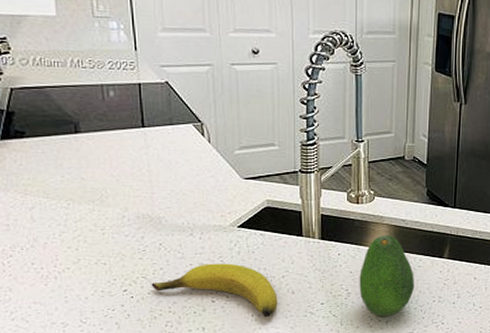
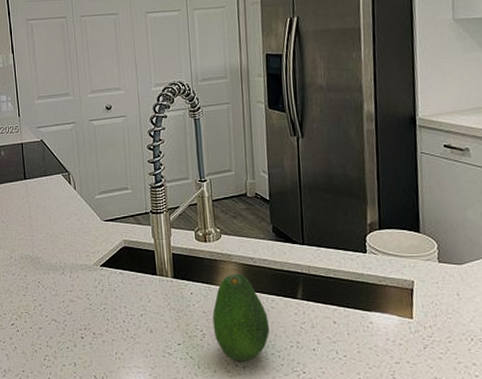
banana: present [151,263,278,317] -> none [32,301,138,355]

